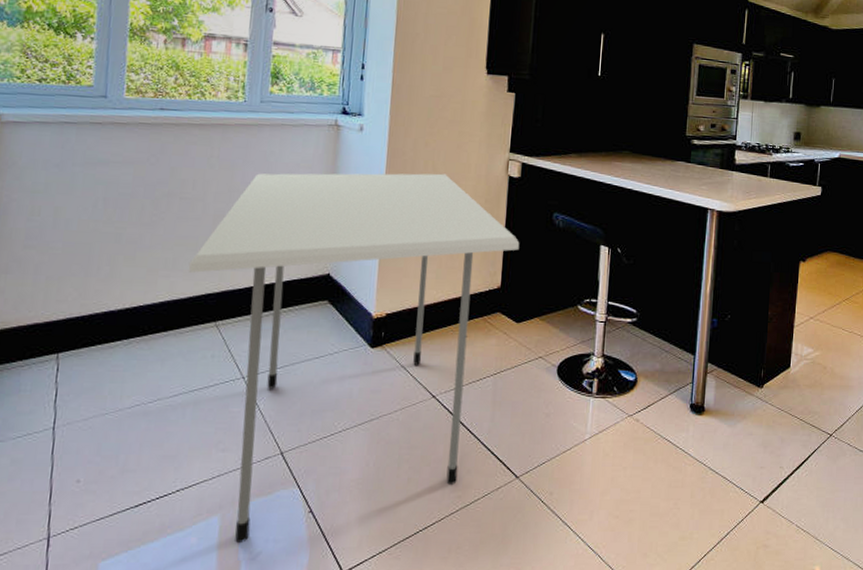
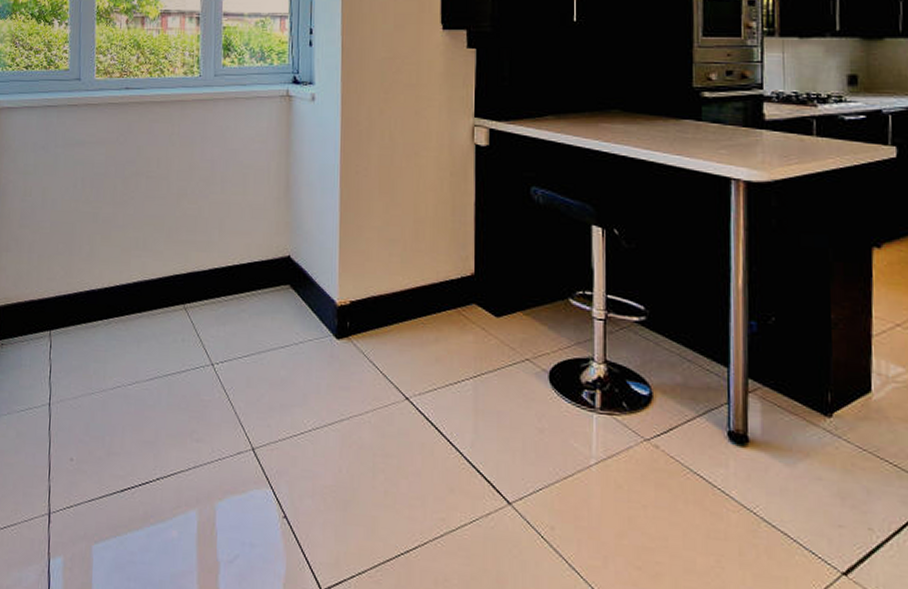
dining table: present [188,173,520,543] -> none [157,144,493,543]

